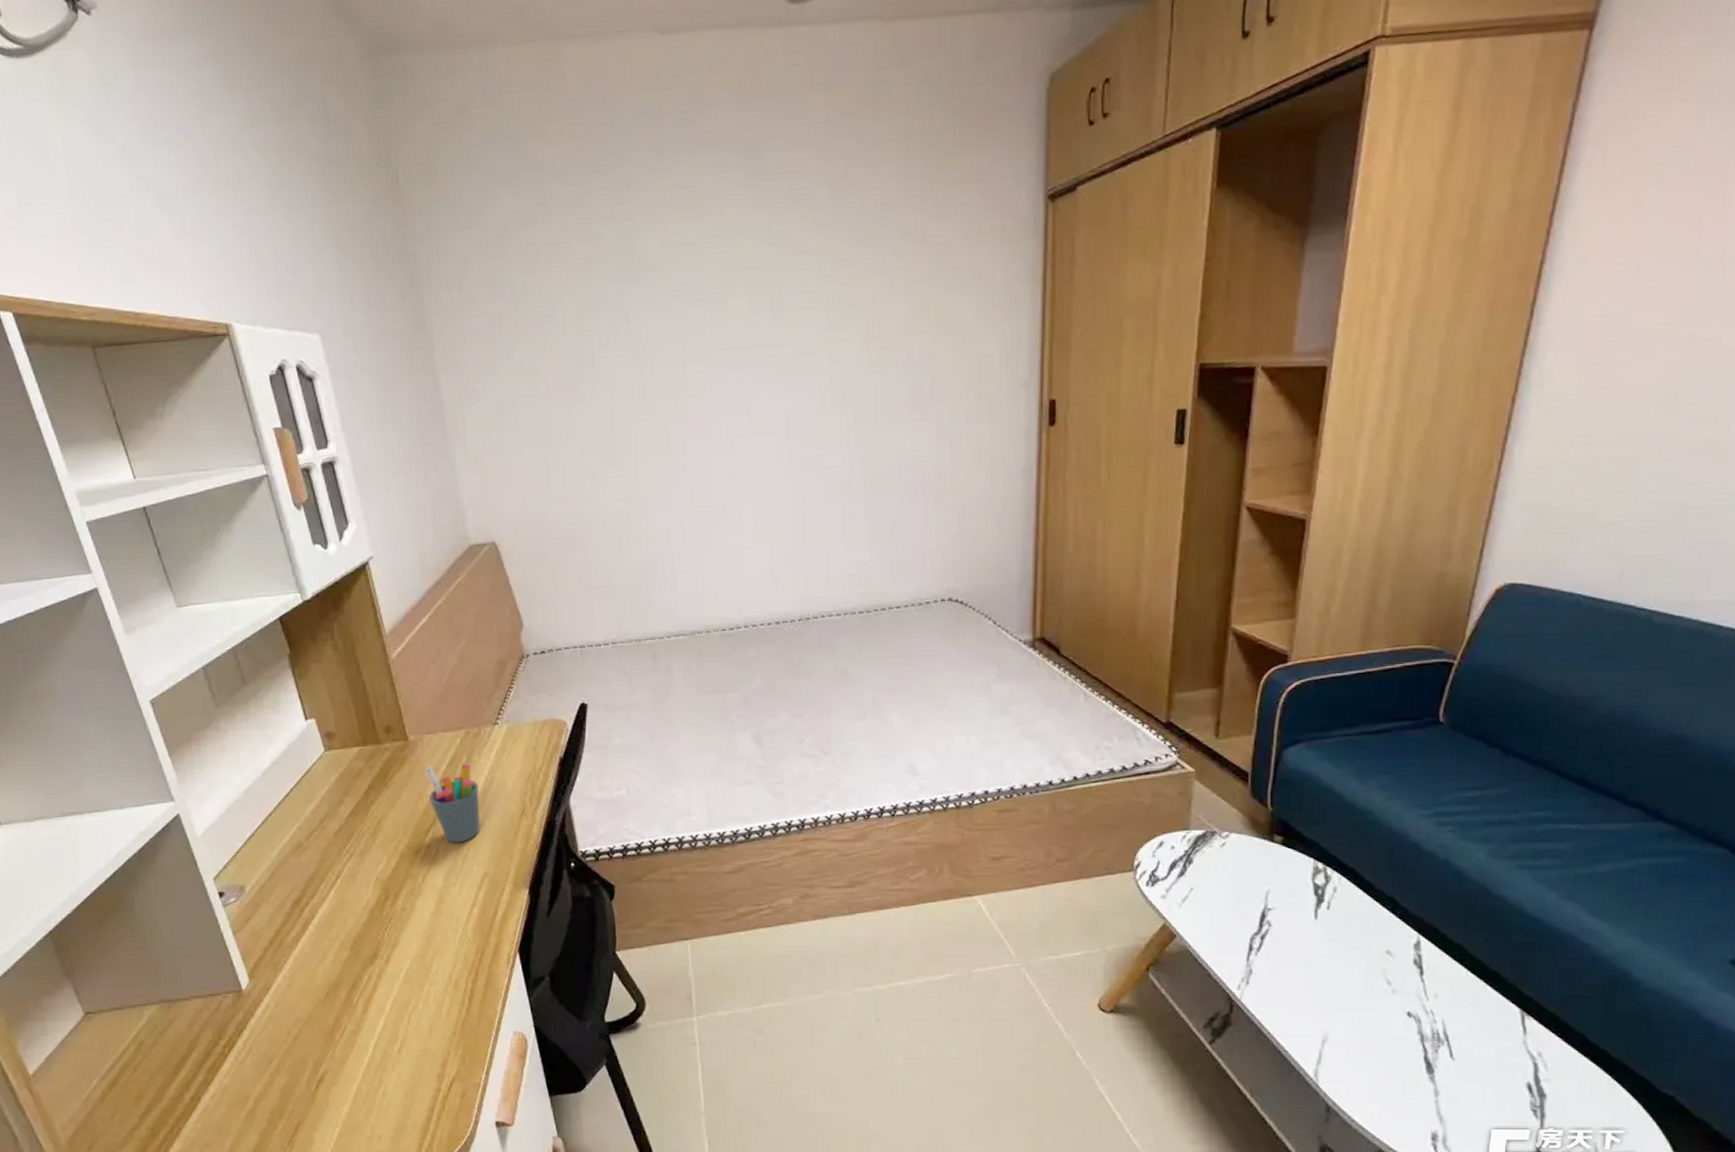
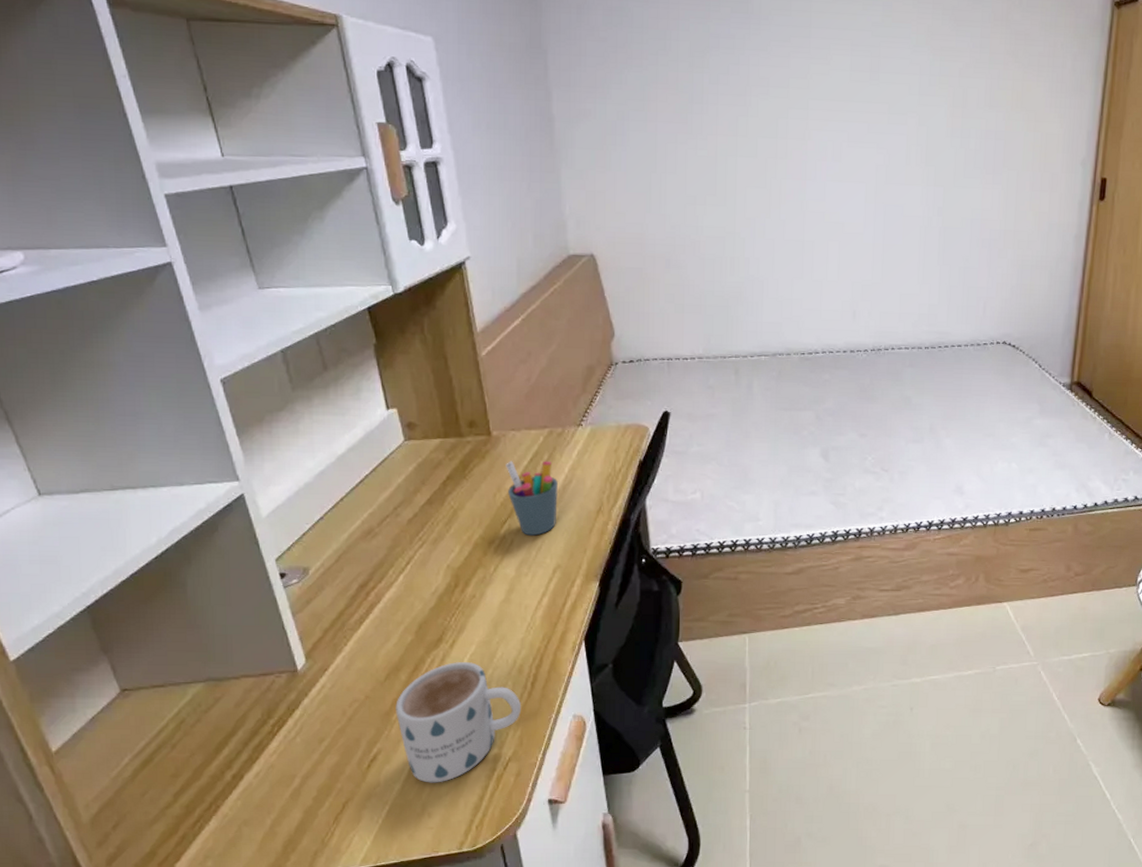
mug: none [337,978,461,1105] -> present [395,662,522,783]

